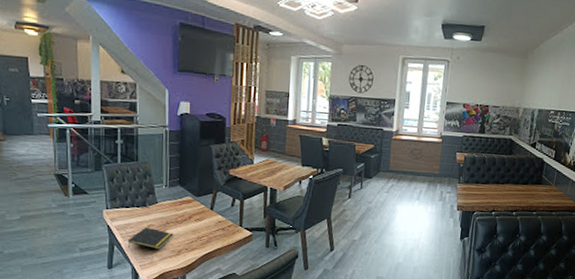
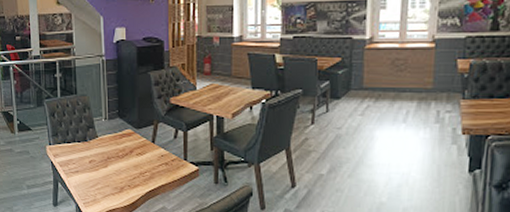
notepad: present [127,227,174,250] -> none [70,162,115,186]

